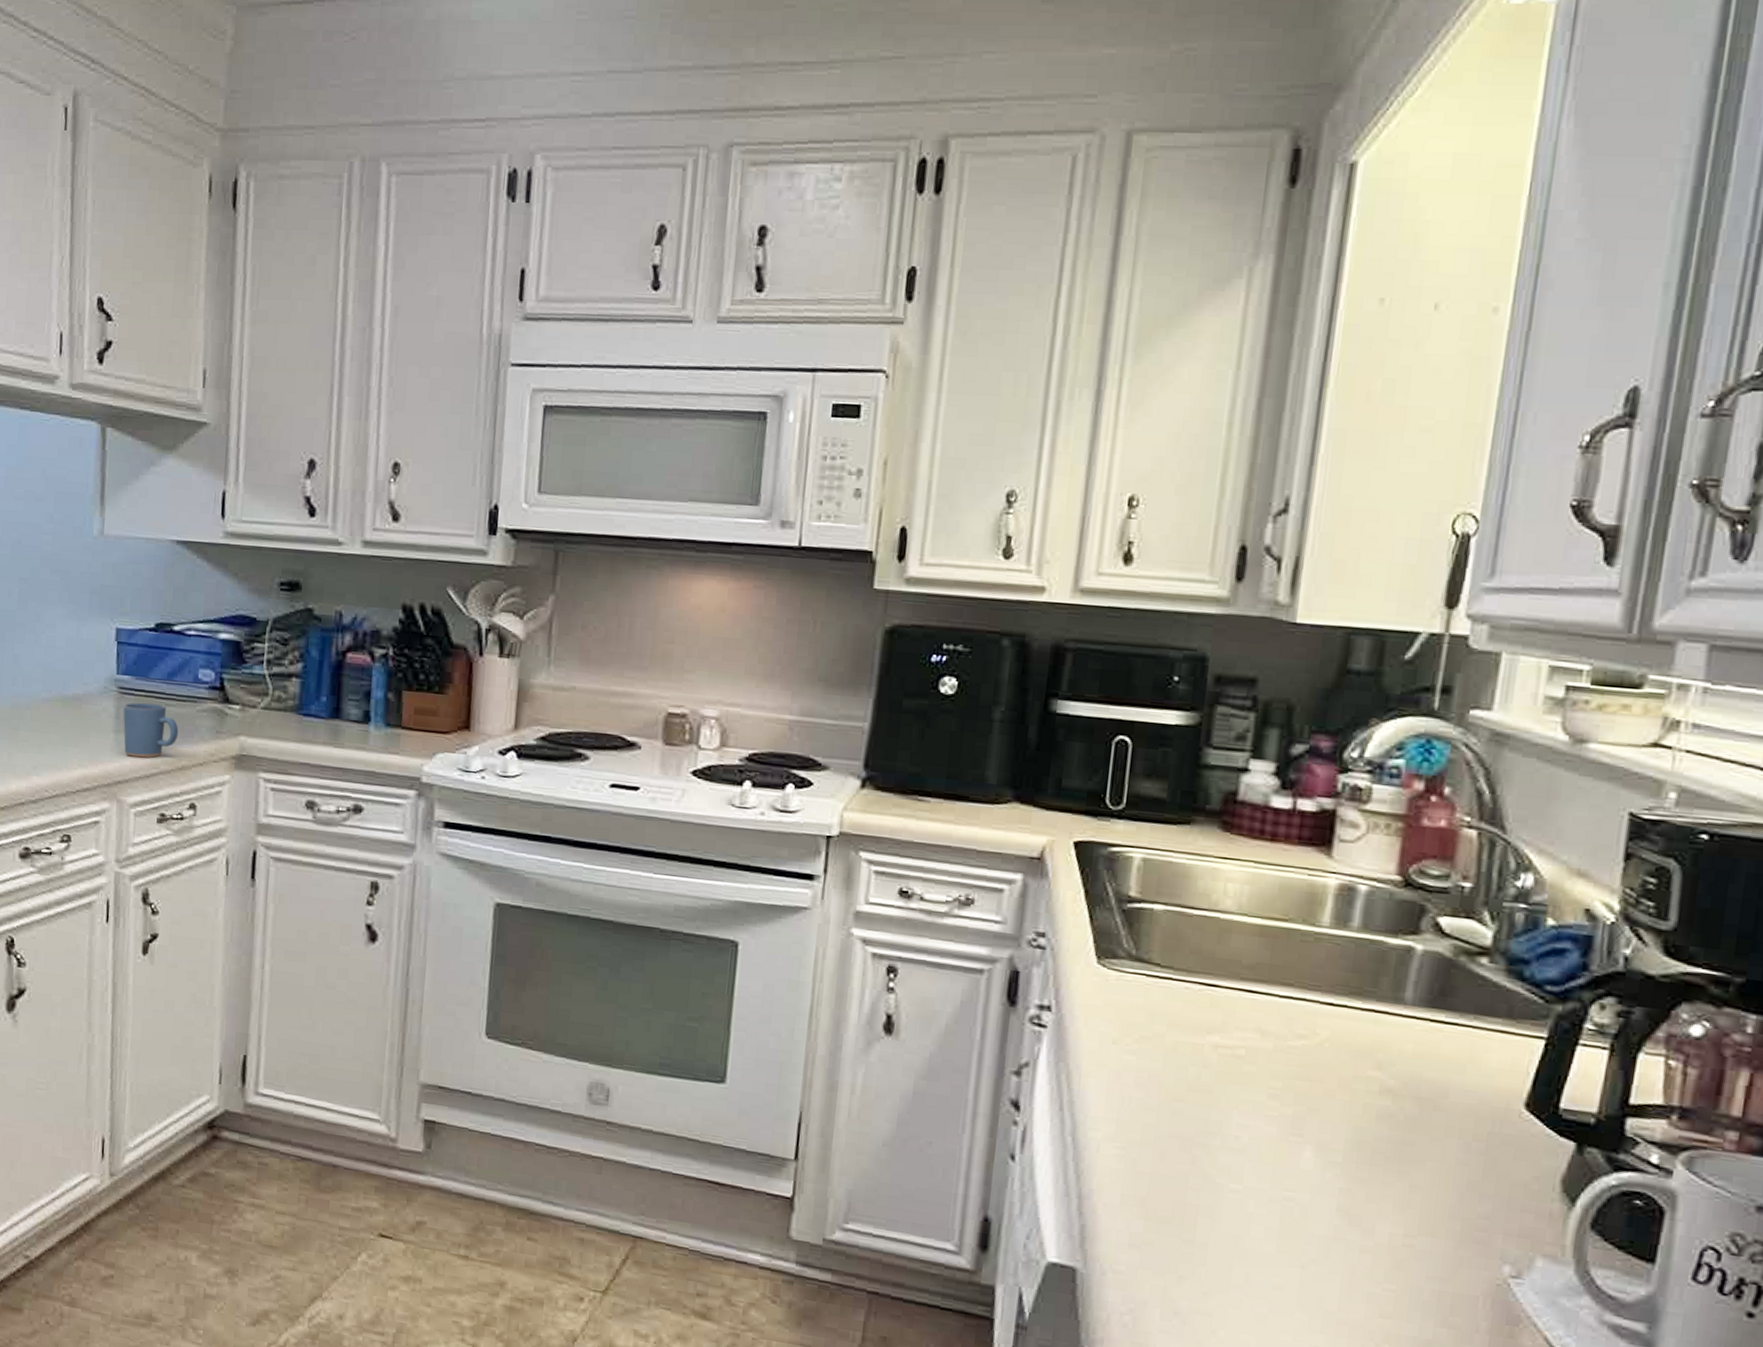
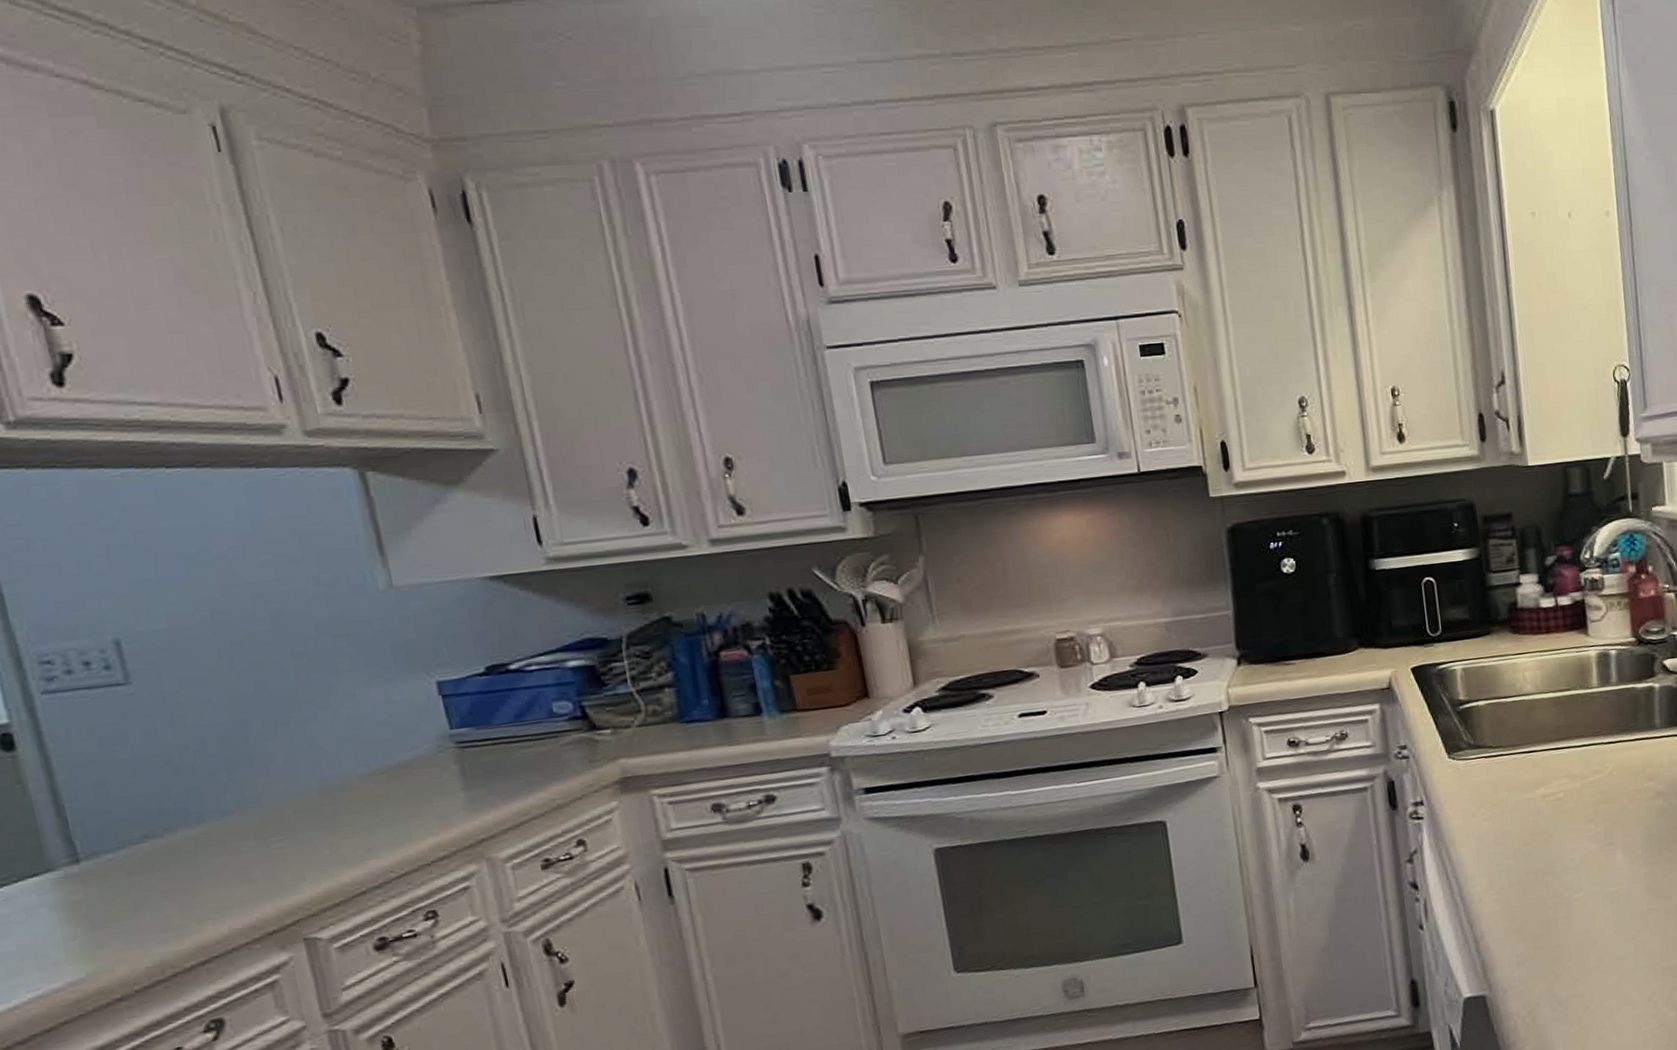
mug: present [123,702,179,758] -> none [467,748,545,811]

